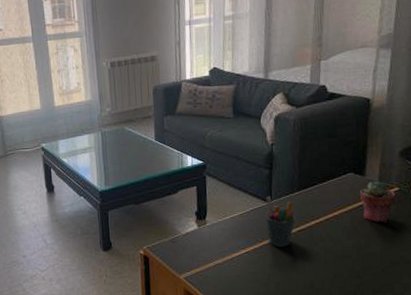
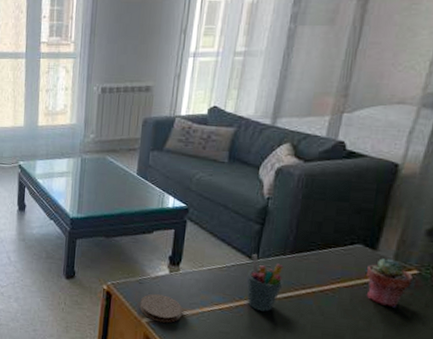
coaster: none [175,249,215,276] -> present [139,293,182,323]

